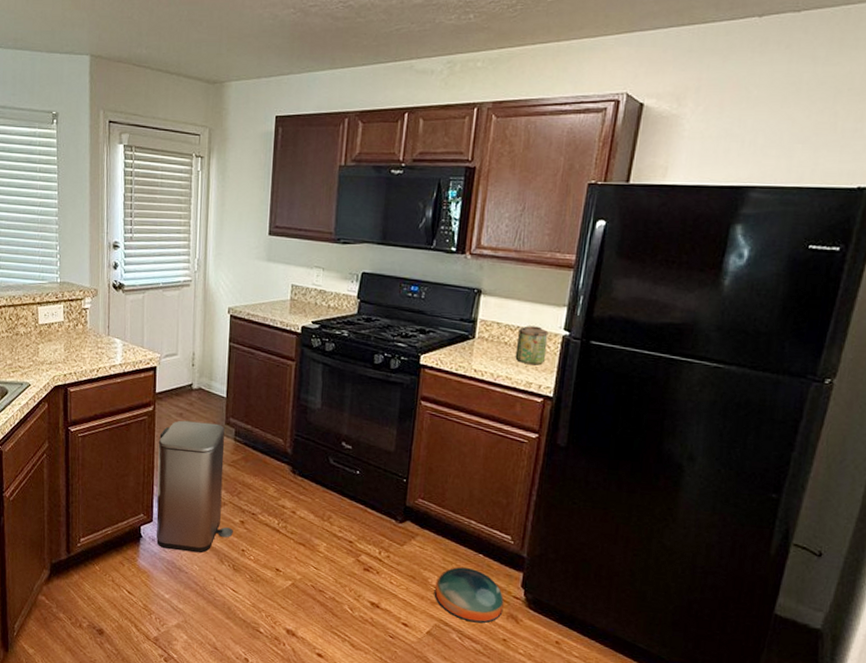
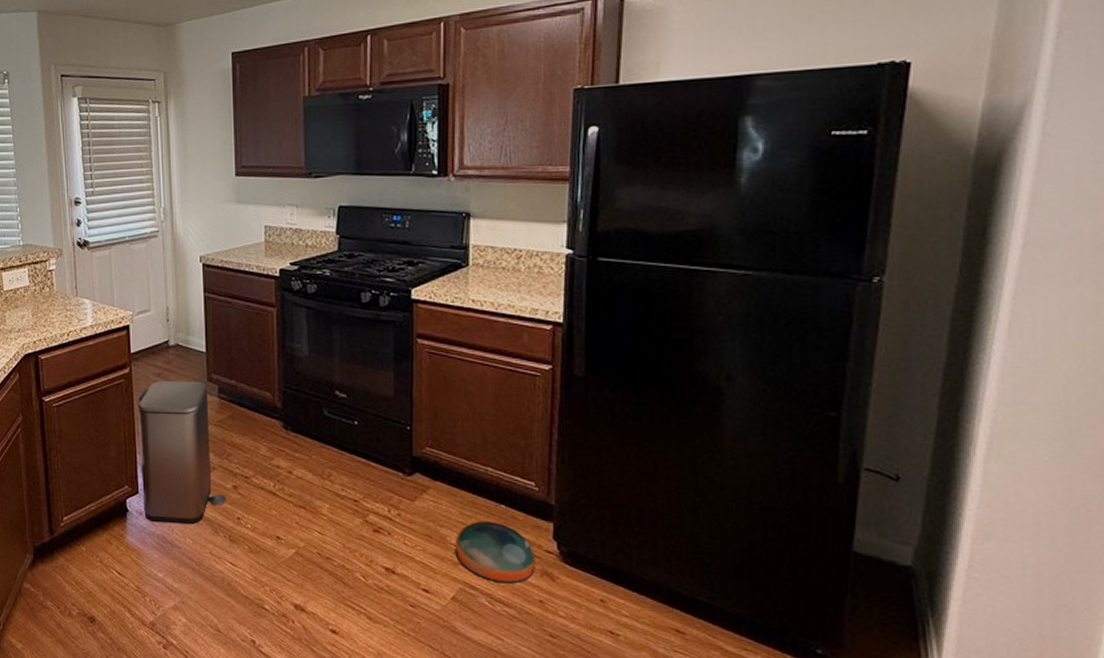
canister: present [515,326,549,366] -> none [515,247,550,290]

